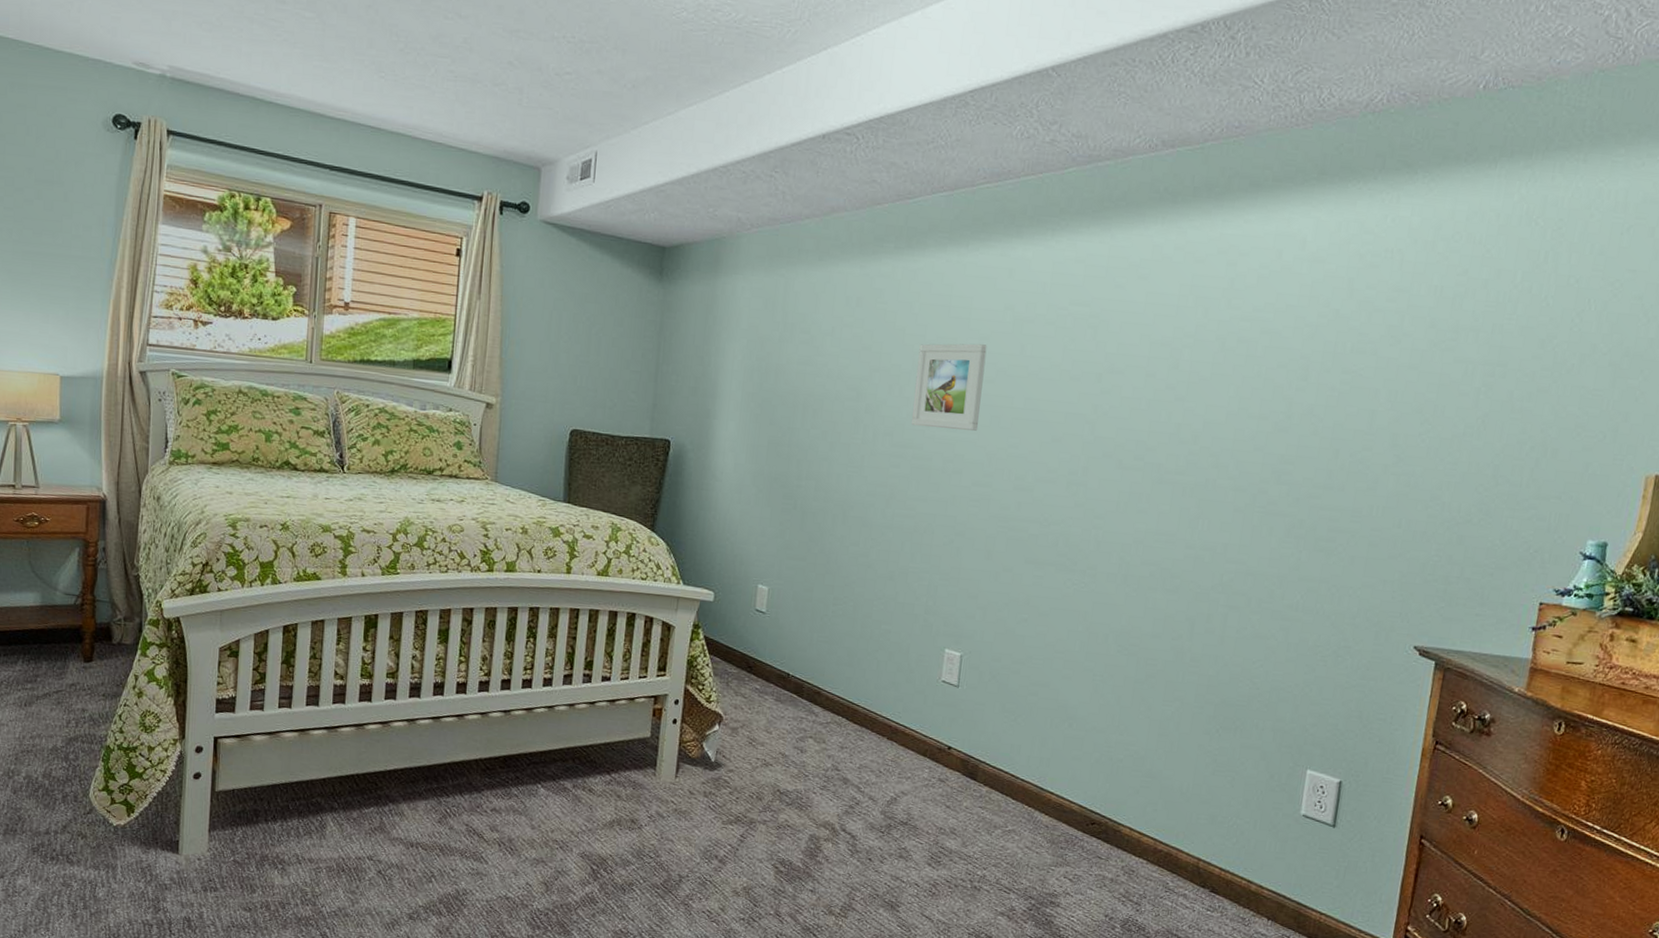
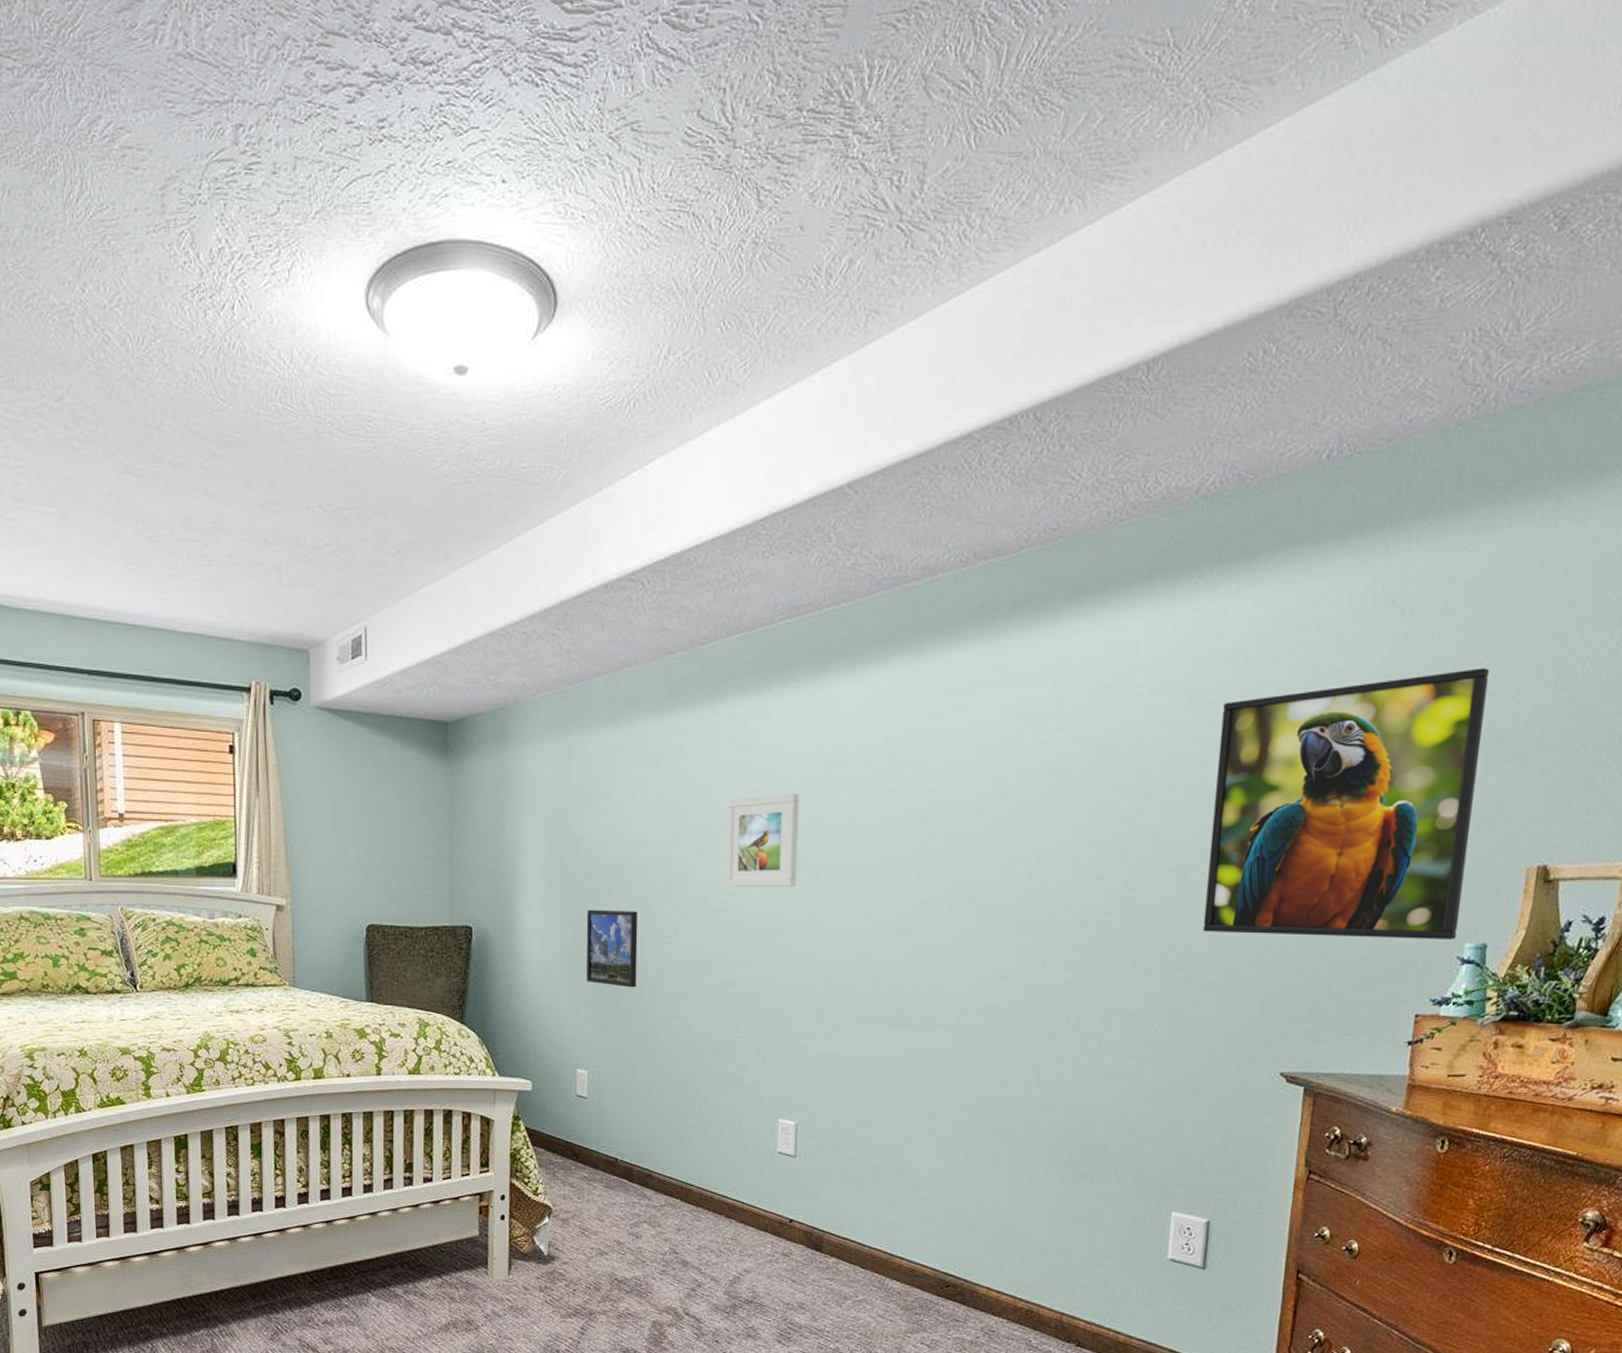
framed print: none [774,434,828,512] -> present [586,909,638,988]
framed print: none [1350,289,1620,536] -> present [1202,668,1490,939]

